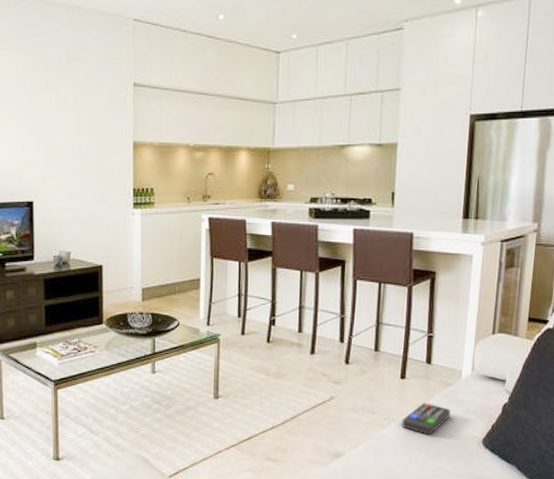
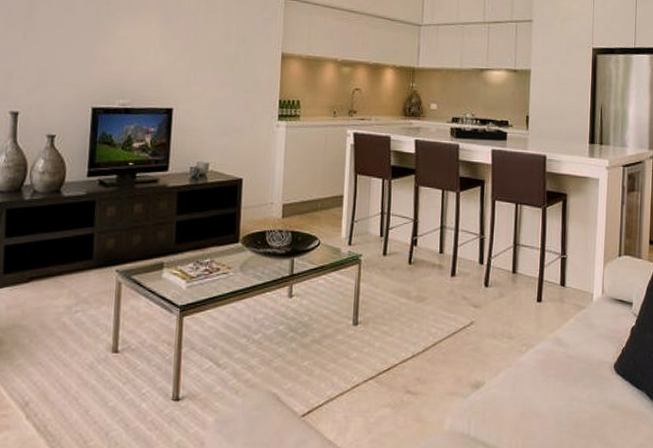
remote control: present [401,402,451,435] -> none [538,327,584,361]

